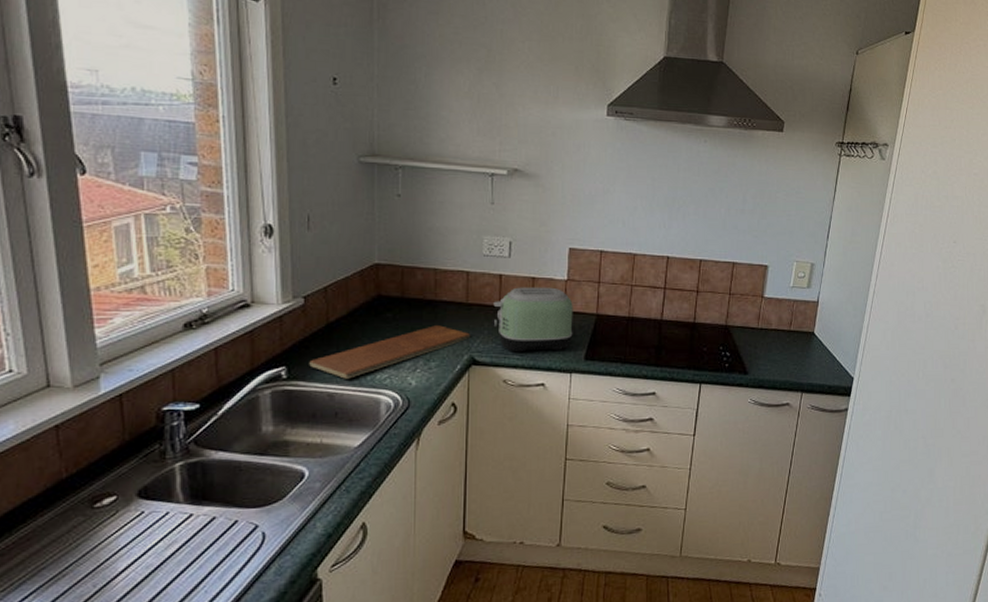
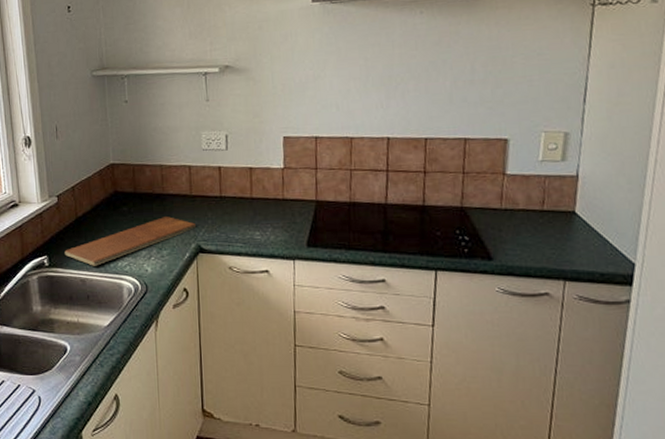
toaster: present [492,287,573,352] -> none [214,176,293,240]

